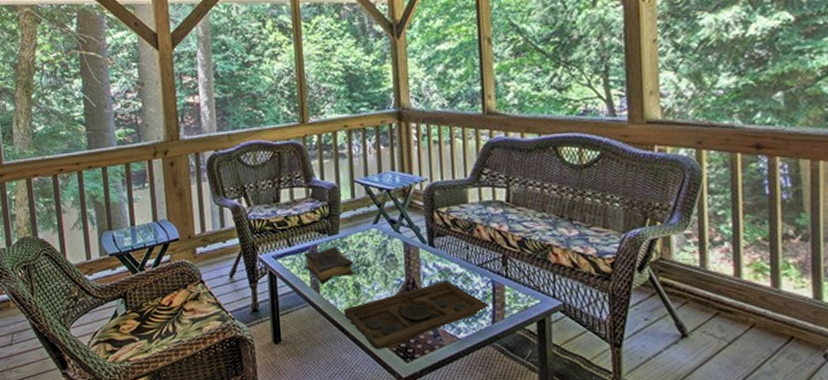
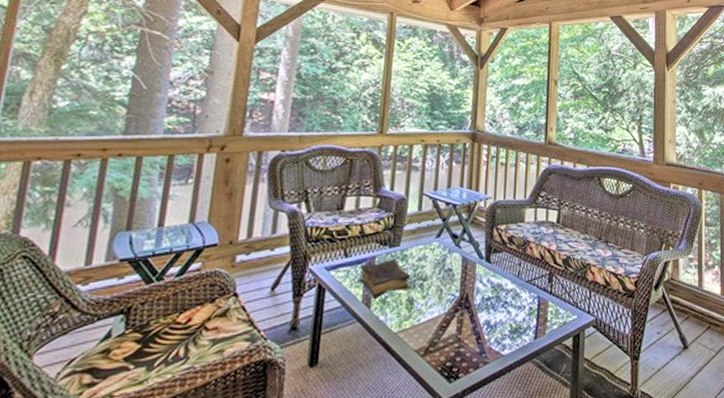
decorative tray: present [343,280,489,350] -> none [392,296,533,371]

